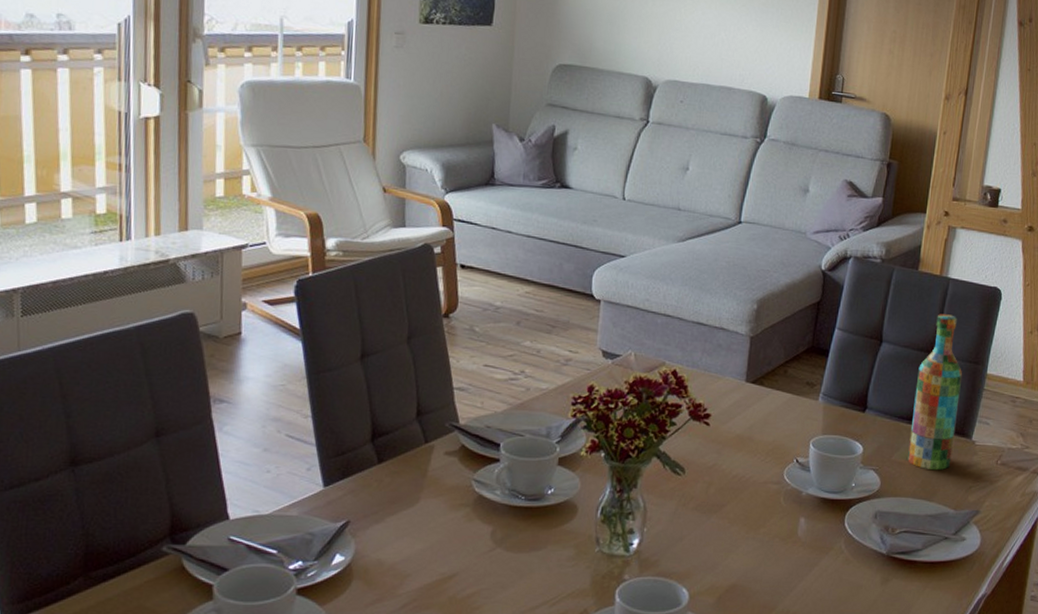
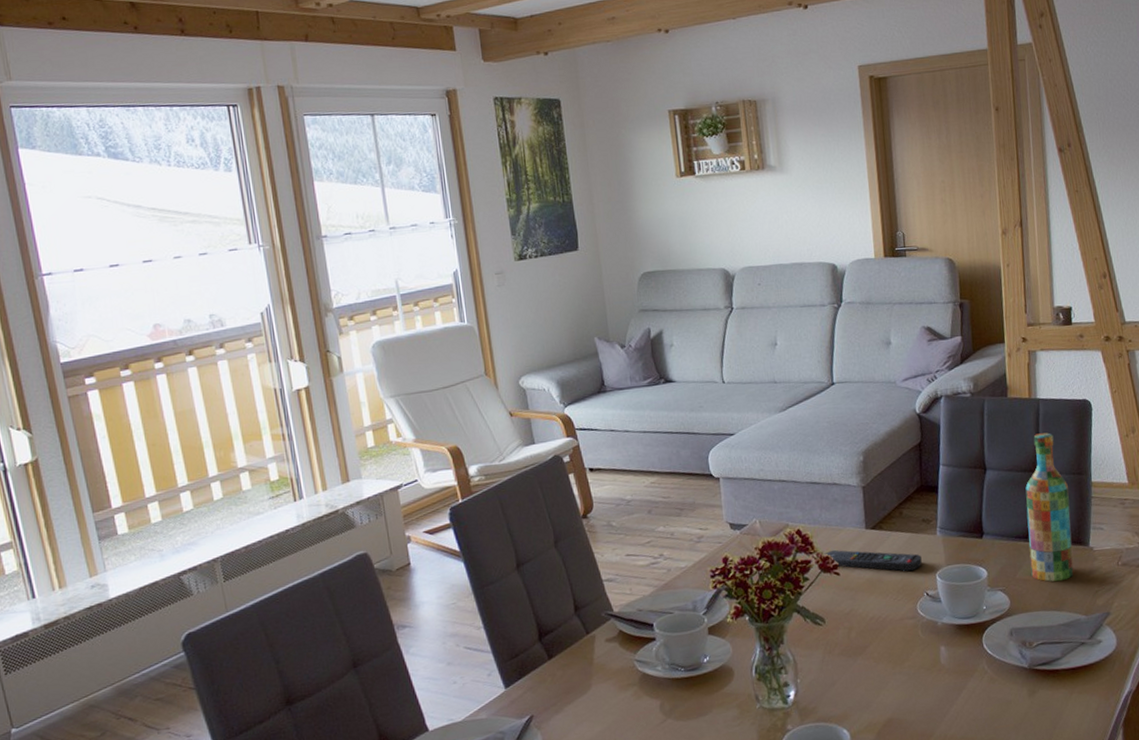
remote control: none [697,397,798,435] -> present [824,549,922,572]

